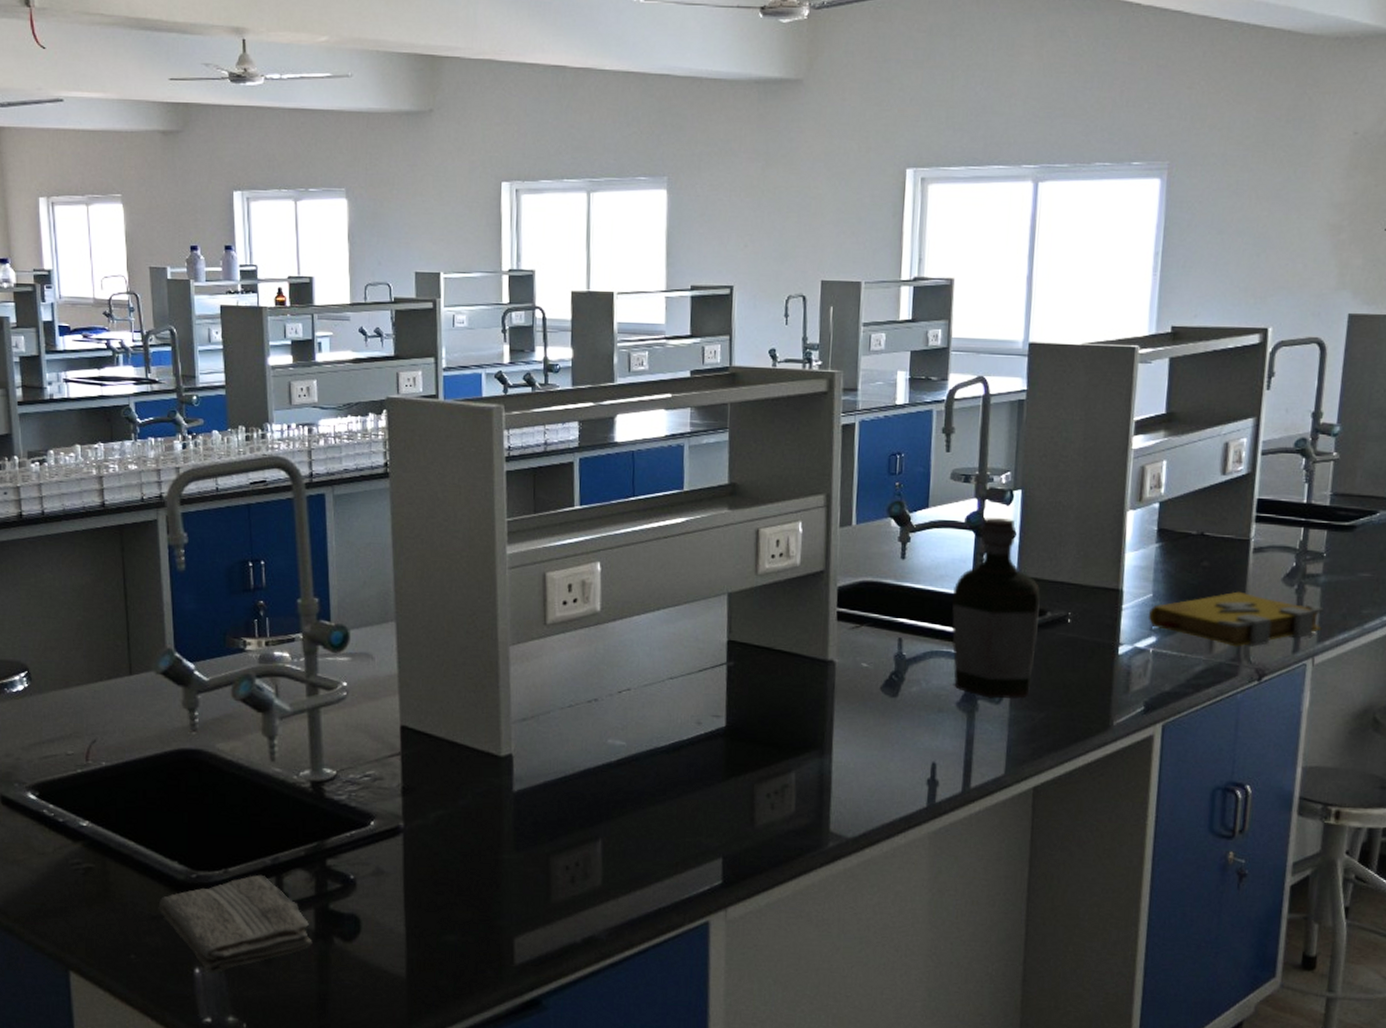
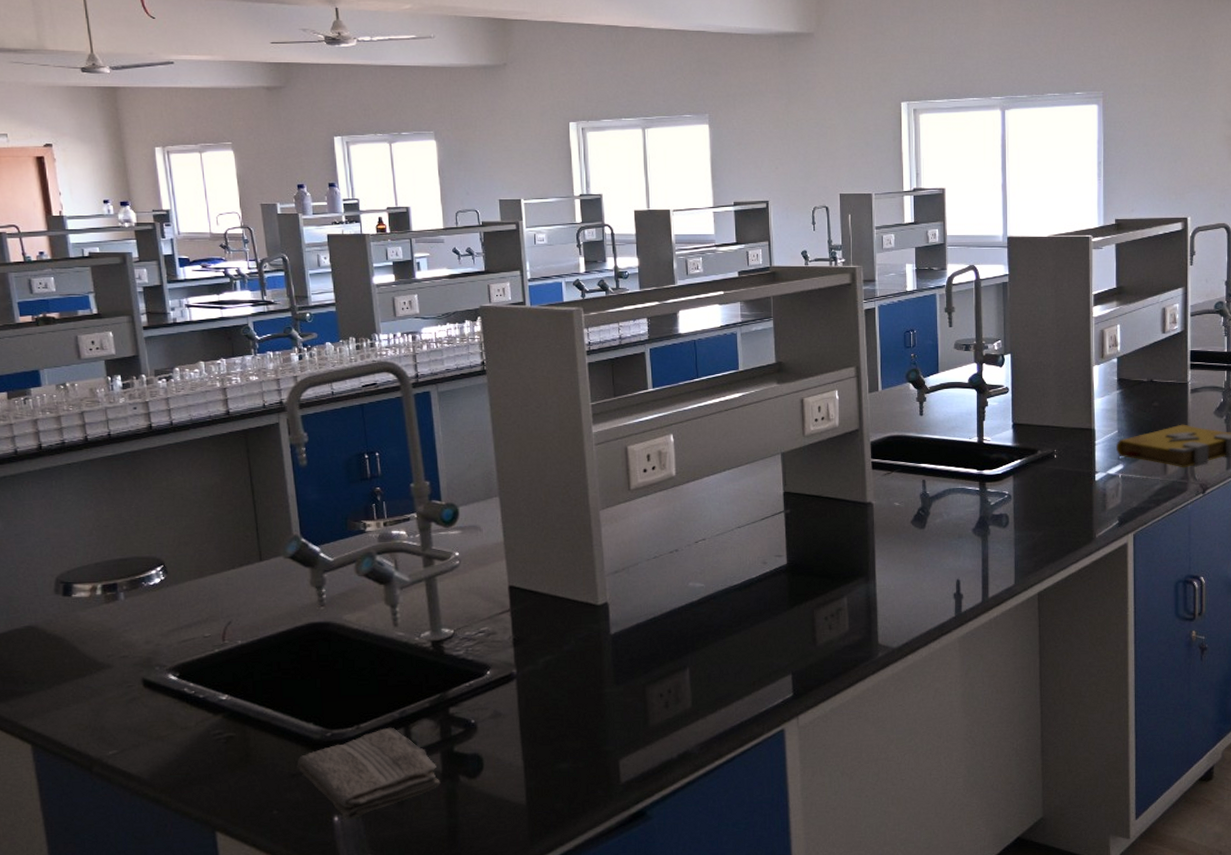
bottle: present [951,518,1040,700] -> none [962,378,1032,524]

